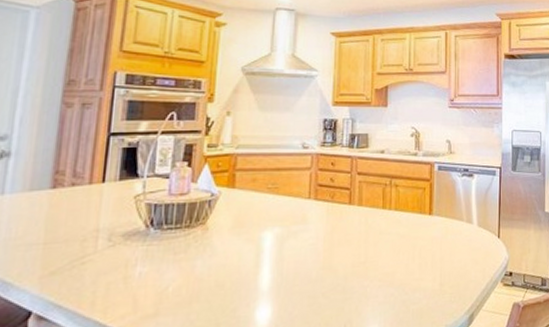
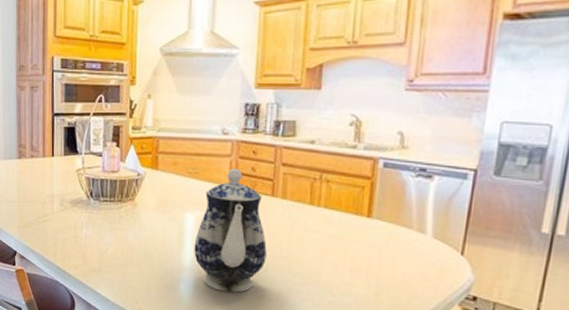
teapot: none [272,180,346,312] -> present [194,168,267,293]

